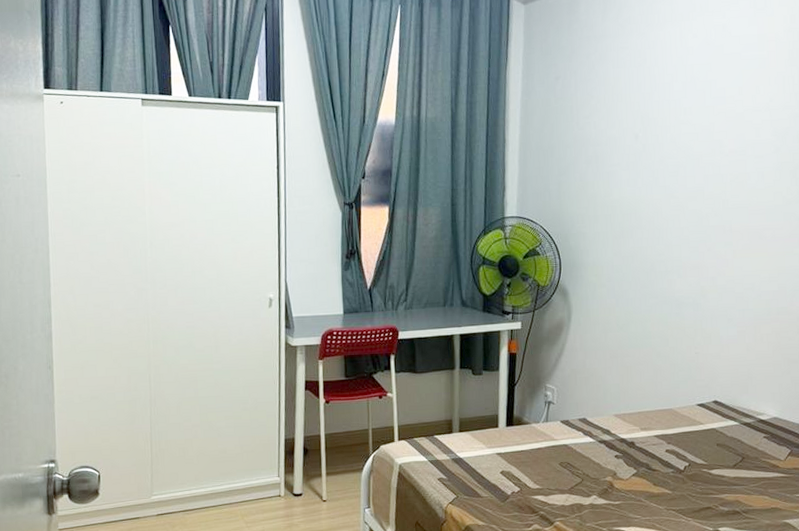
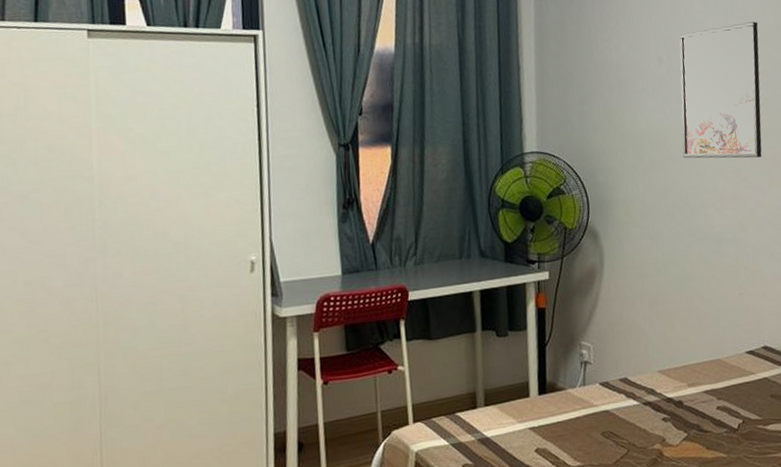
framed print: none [651,102,735,231] -> present [679,22,762,159]

